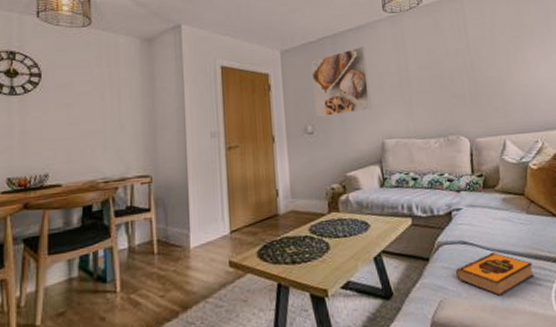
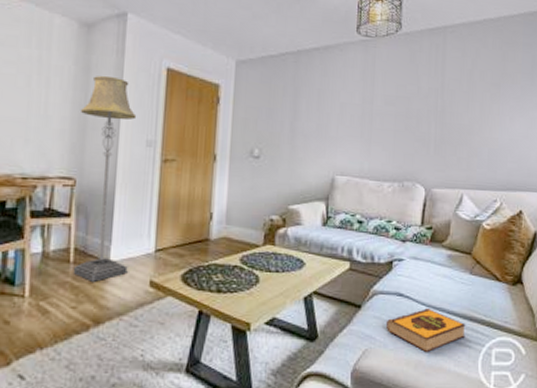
floor lamp: none [149,80,208,269] -> present [73,75,137,282]
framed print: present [310,46,371,118] -> none [265,69,330,142]

